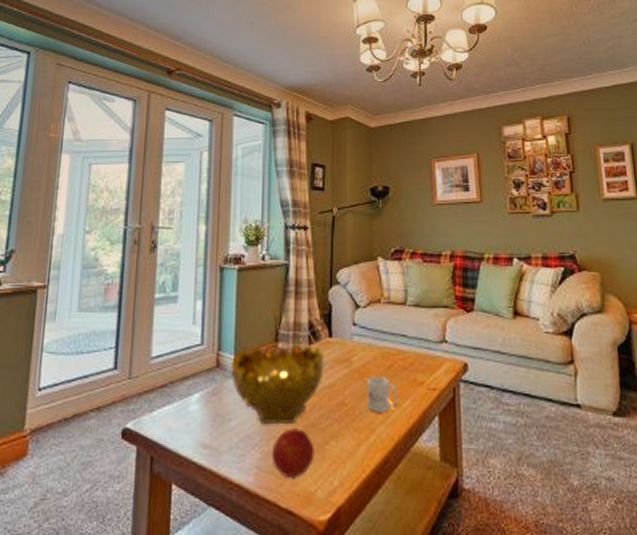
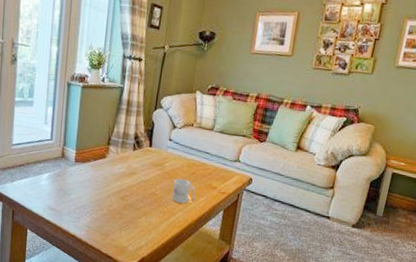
decorative bowl: present [230,343,324,425] -> none [72,146,144,202]
fruit: present [272,428,315,480] -> none [99,205,130,238]

